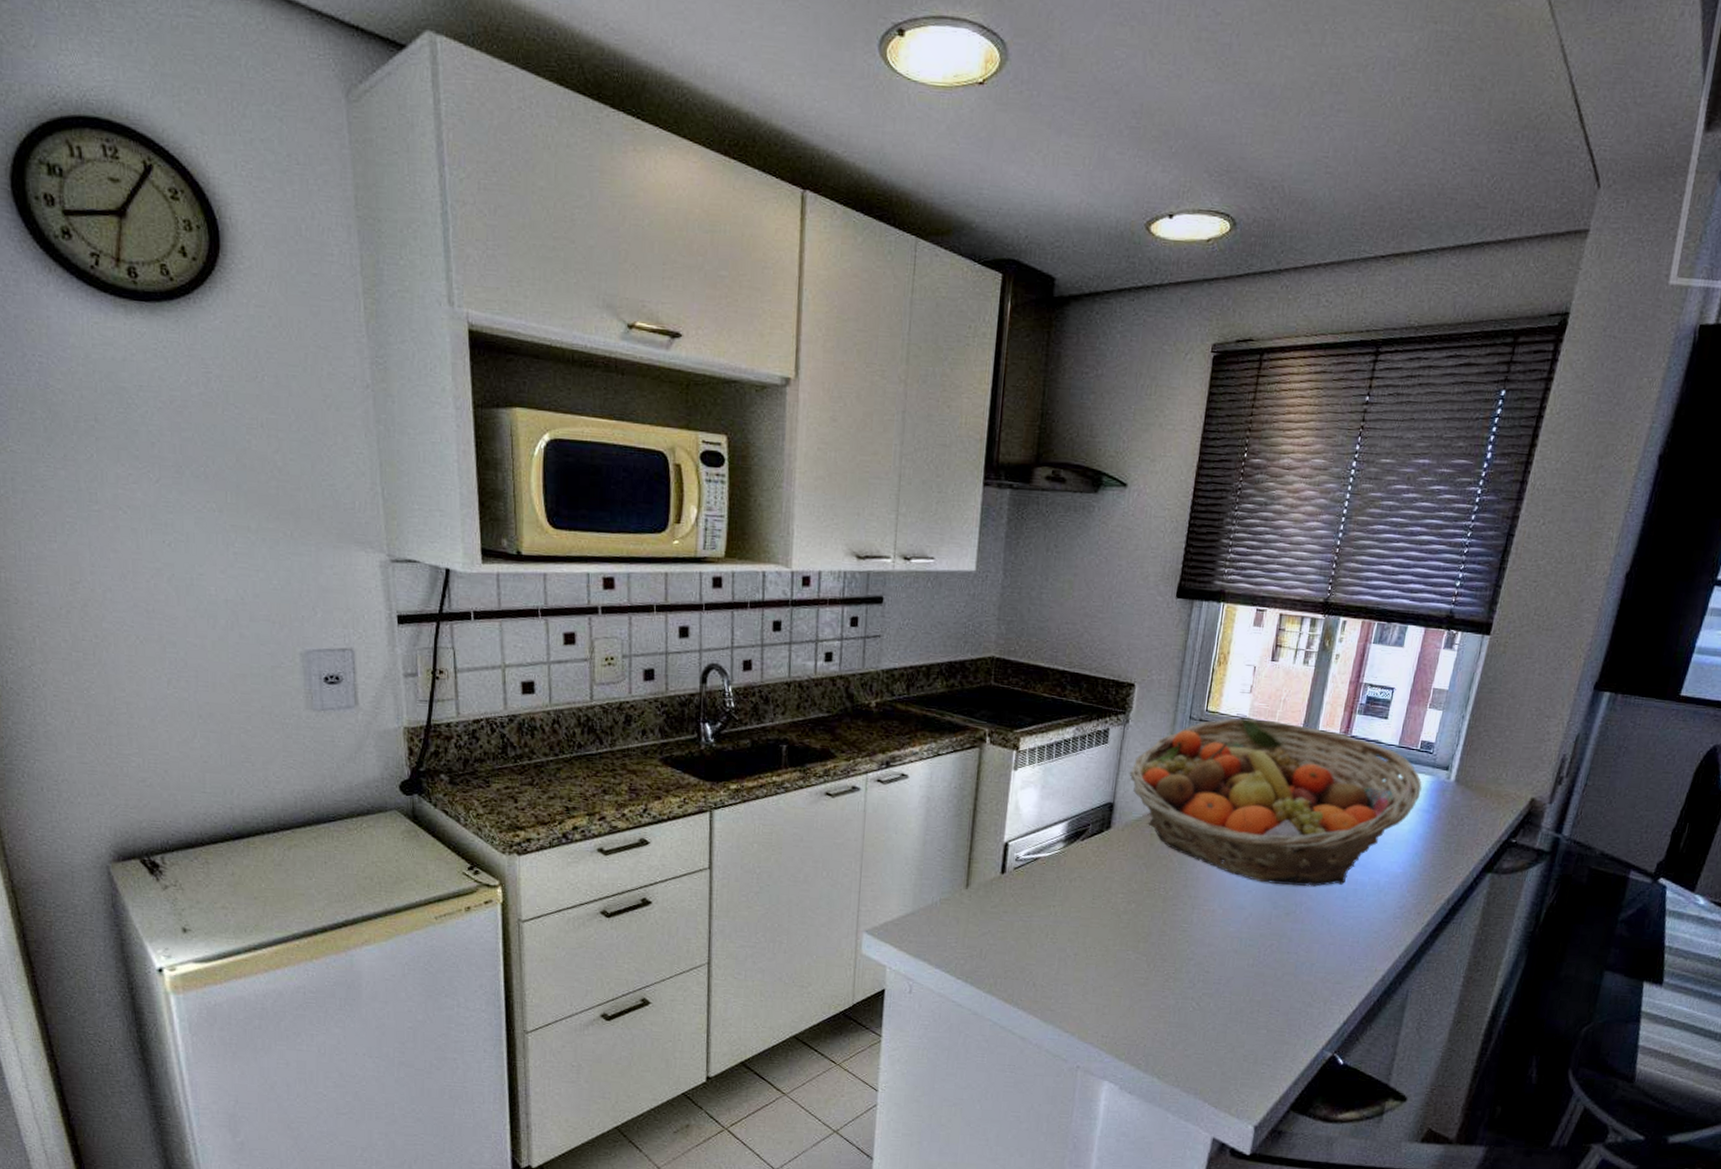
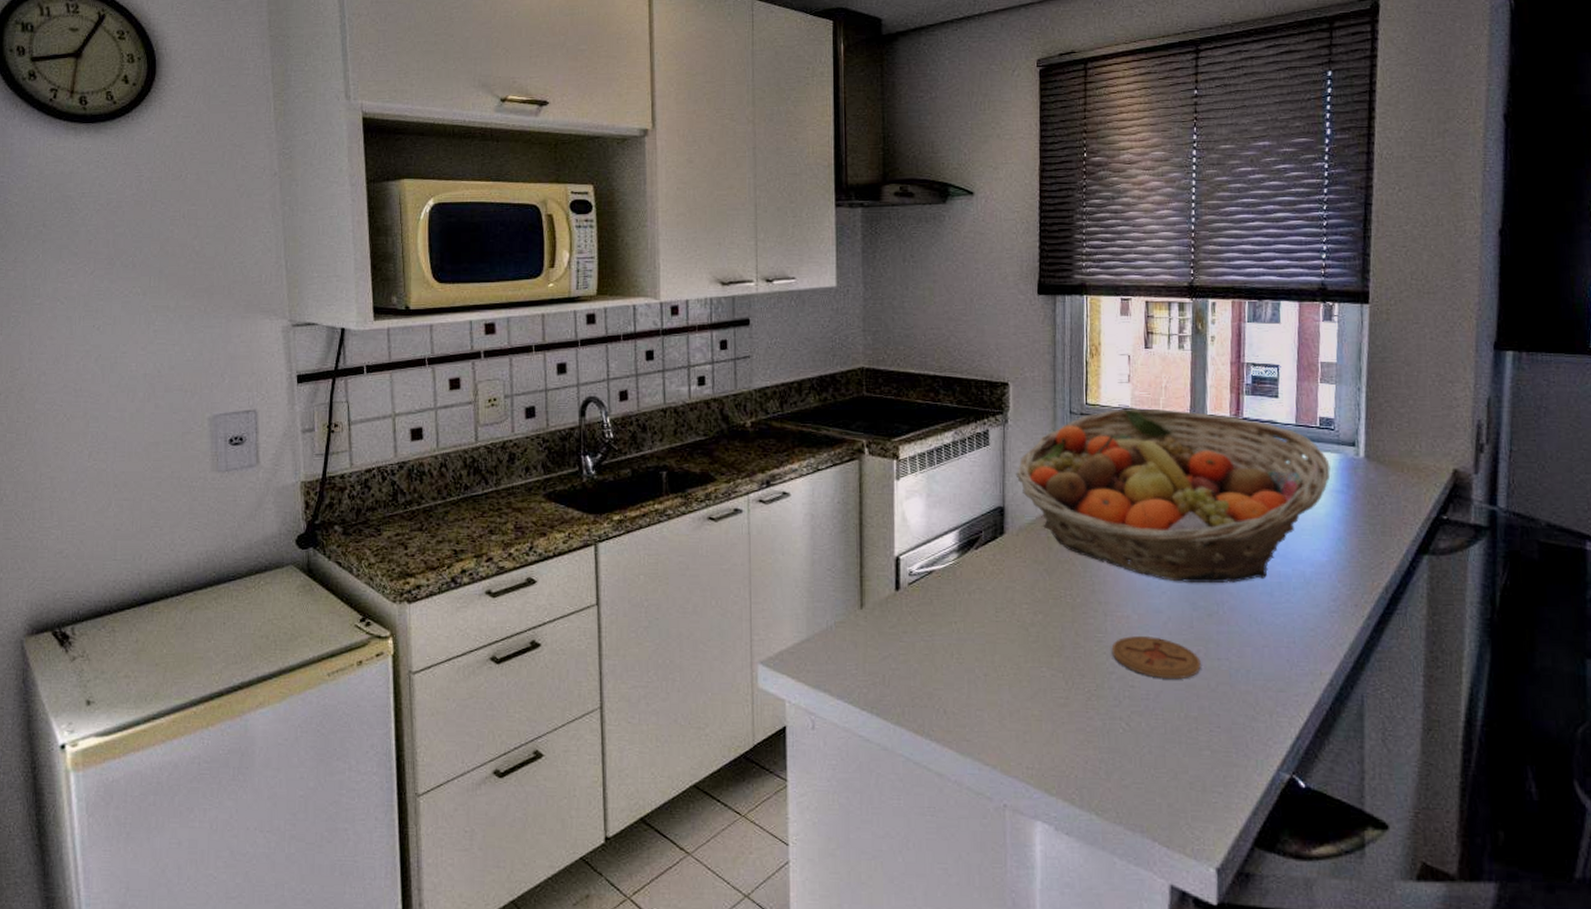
coaster: none [1193,928,1272,968] -> present [1111,636,1201,680]

